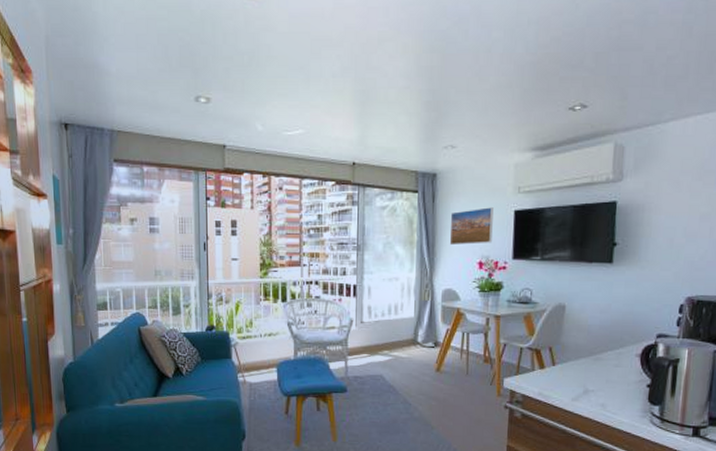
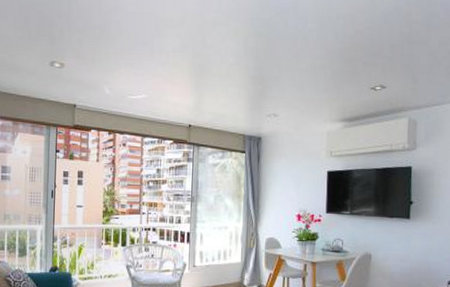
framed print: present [449,207,494,246] -> none [272,168,310,200]

